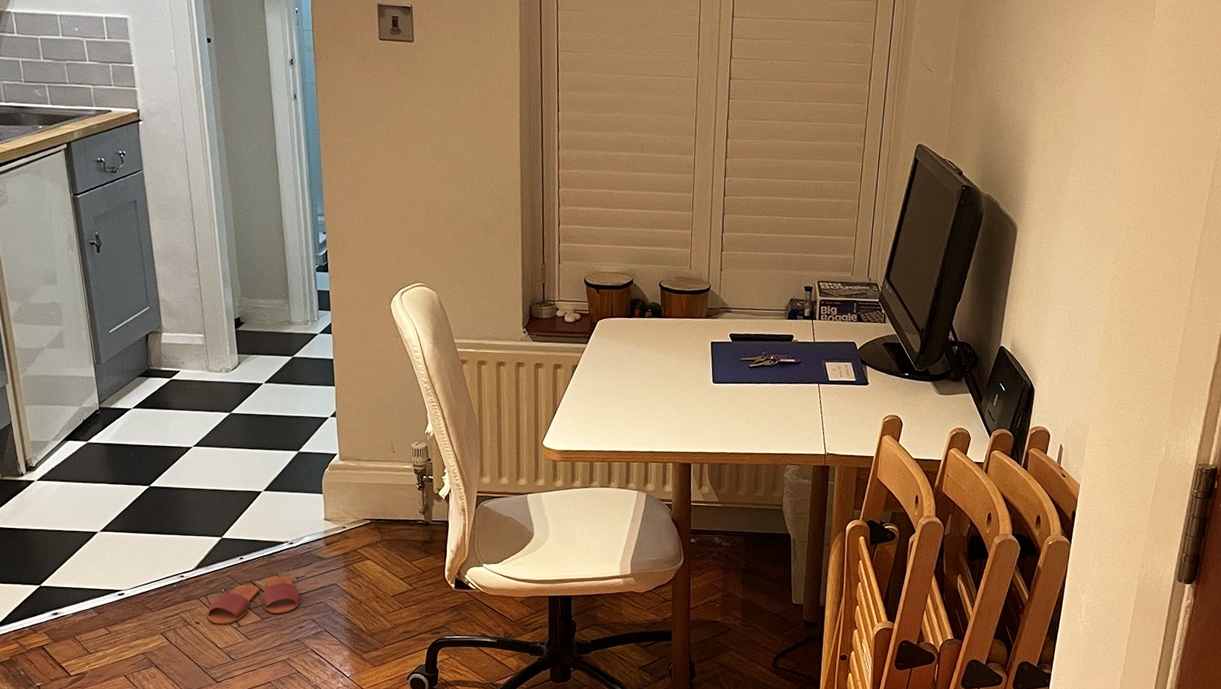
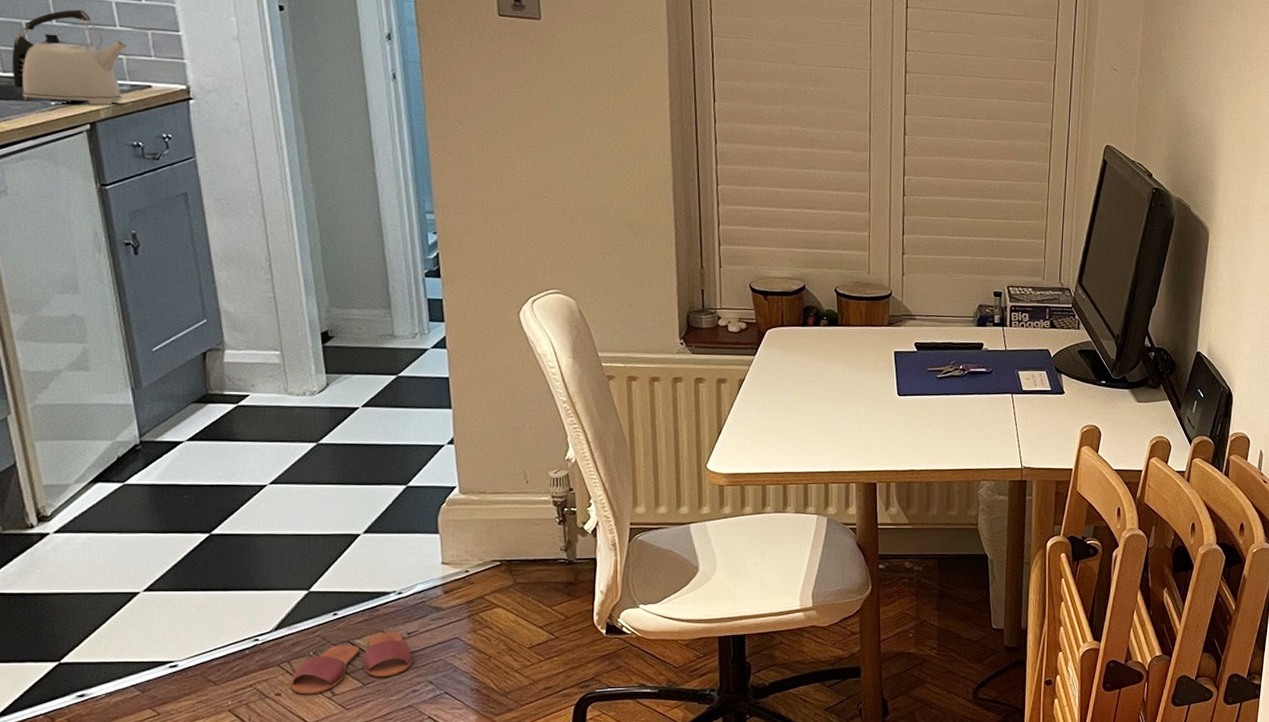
kettle: none [11,48,95,128] -> present [11,9,128,106]

